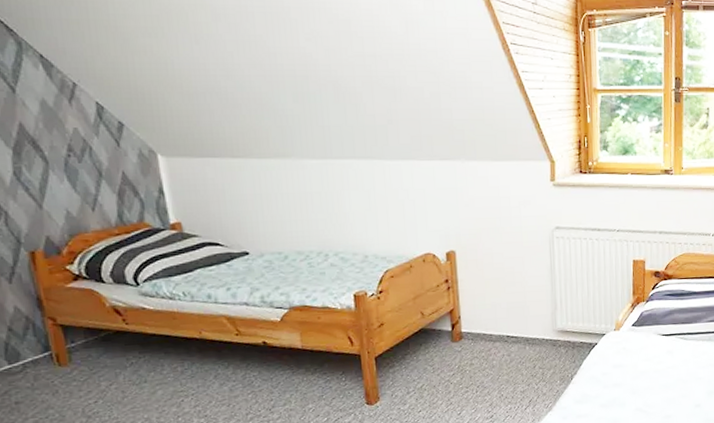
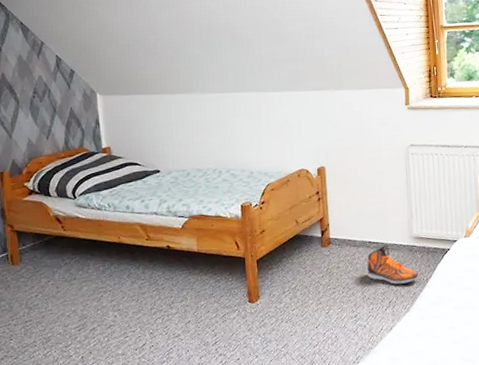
sneaker: none [504,340,562,382] -> present [366,246,419,284]

